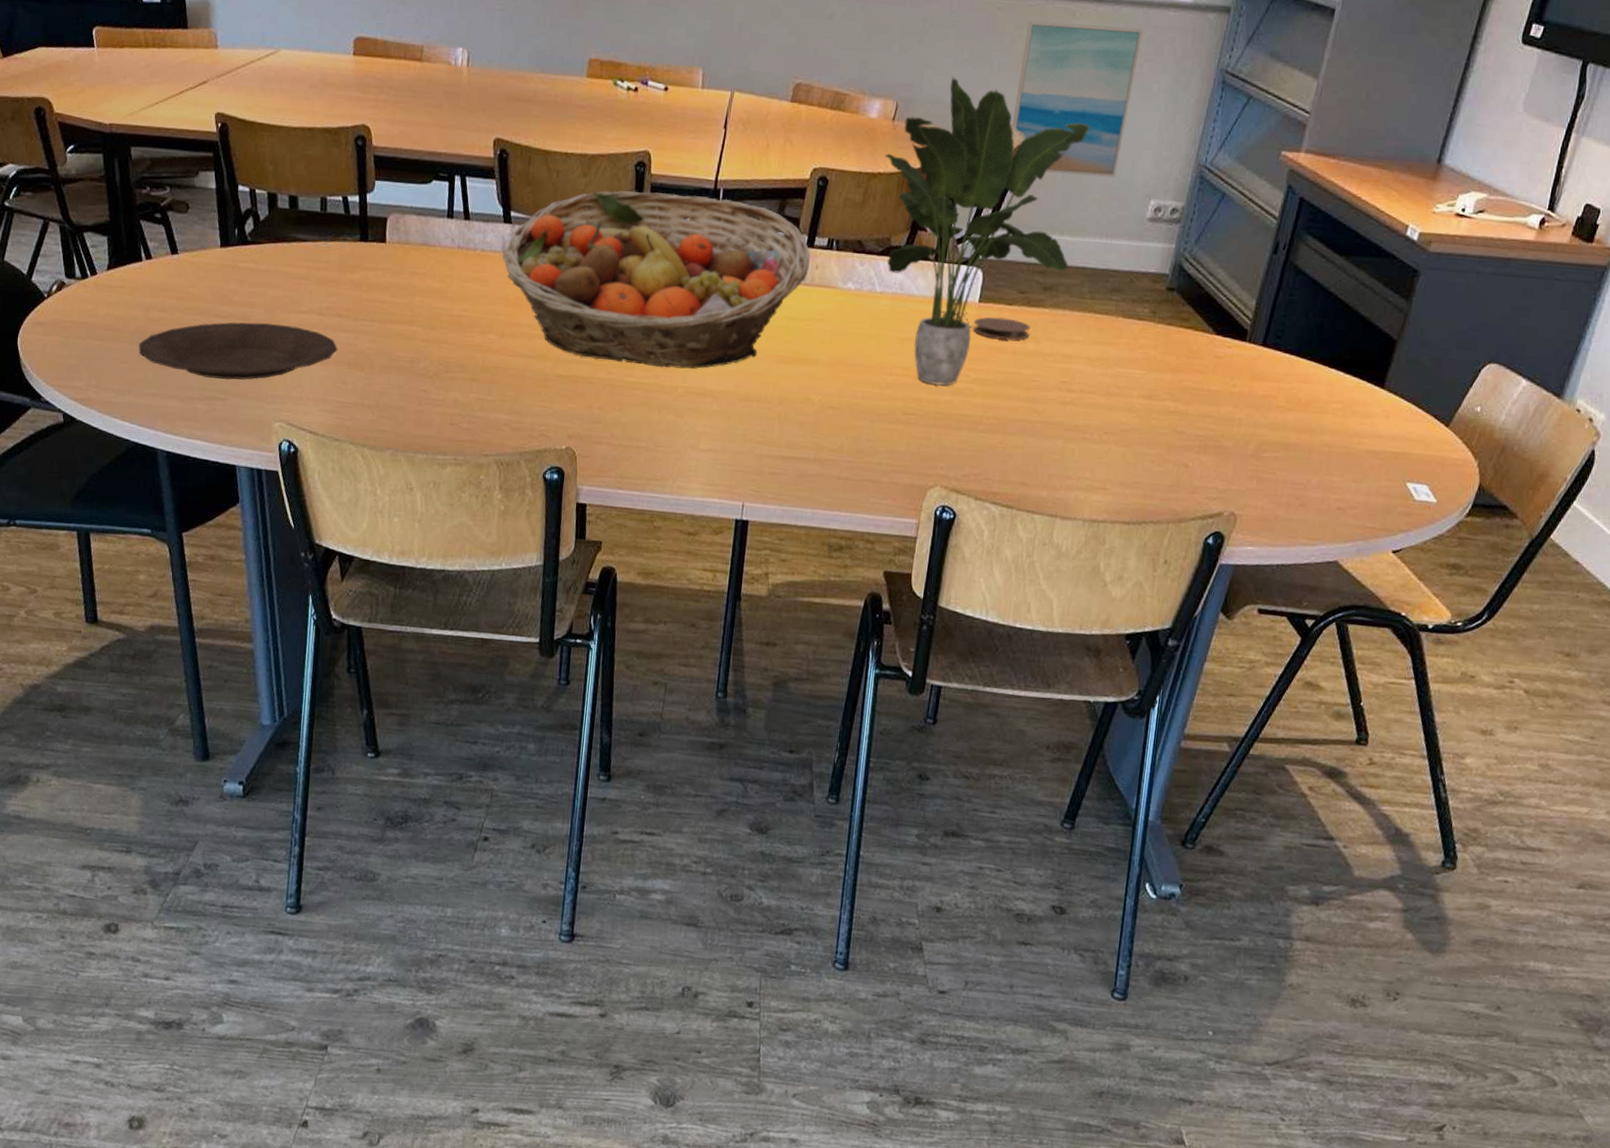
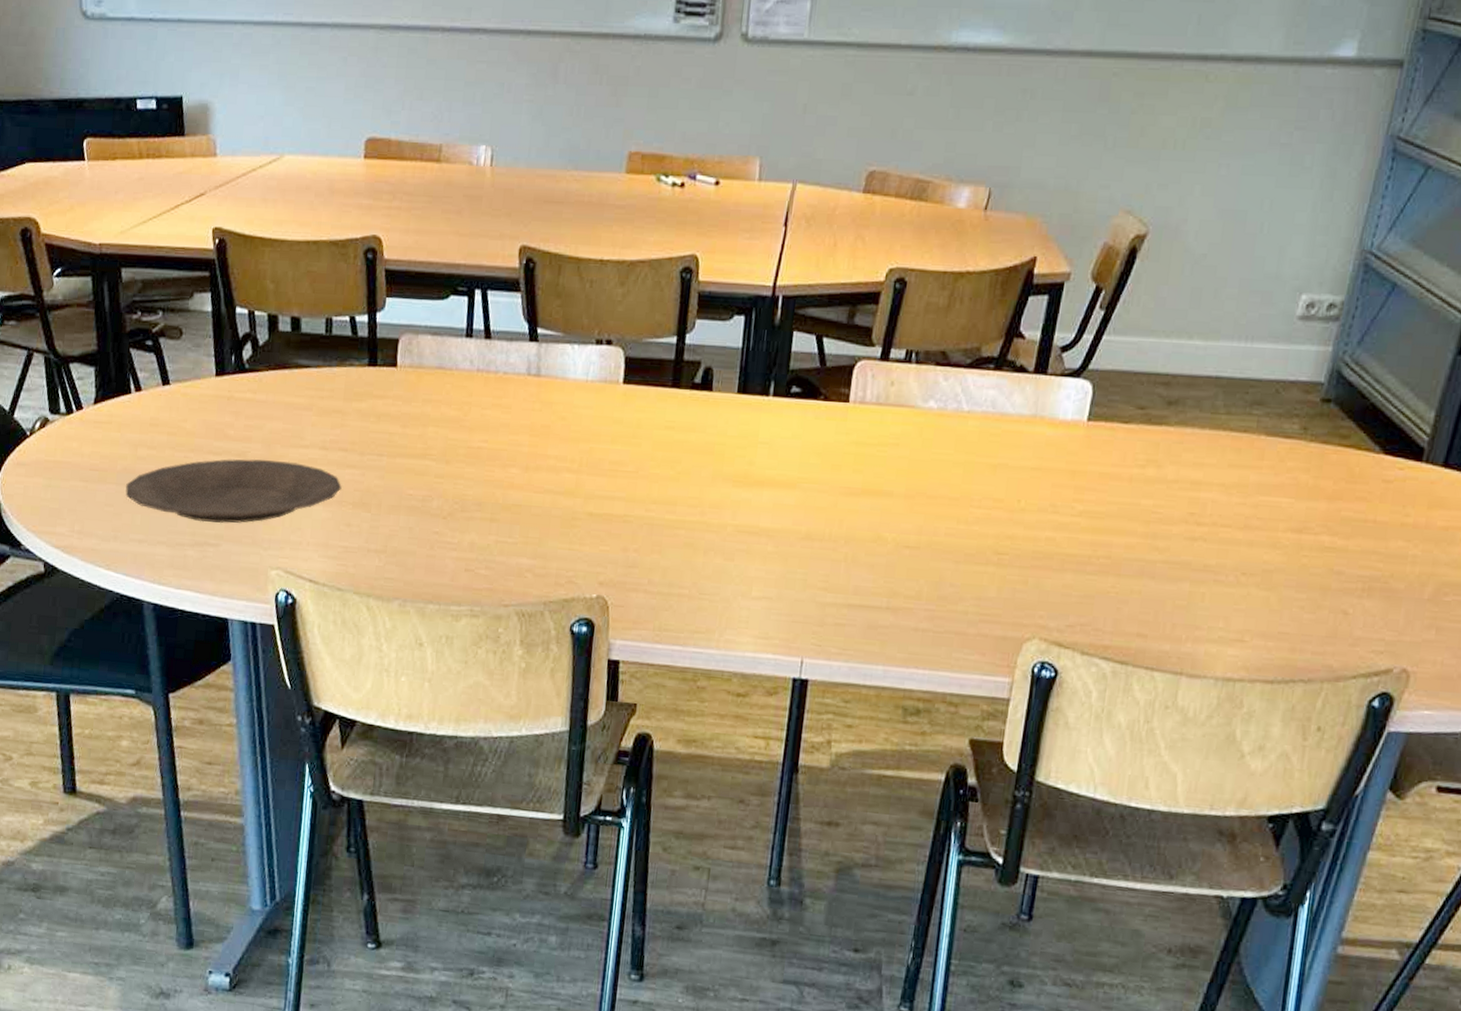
fruit basket: present [502,190,810,369] -> none [527,301,885,505]
potted plant: present [885,77,1091,386] -> none [974,157,1227,520]
coaster: present [972,317,1030,340] -> none [1080,437,1151,465]
wall art: present [1011,20,1143,178] -> none [1129,87,1293,269]

